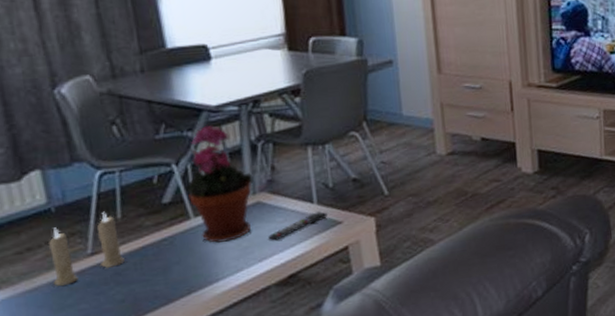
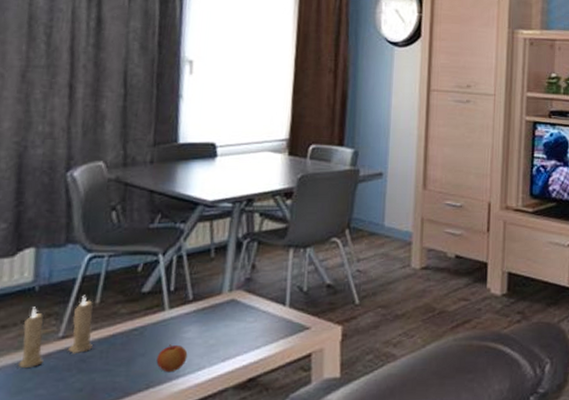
potted plant: present [185,125,254,244] -> none [166,218,233,339]
apple: none [192,251,223,277] -> present [156,344,188,373]
remote control: present [268,211,327,241] -> none [236,315,297,341]

